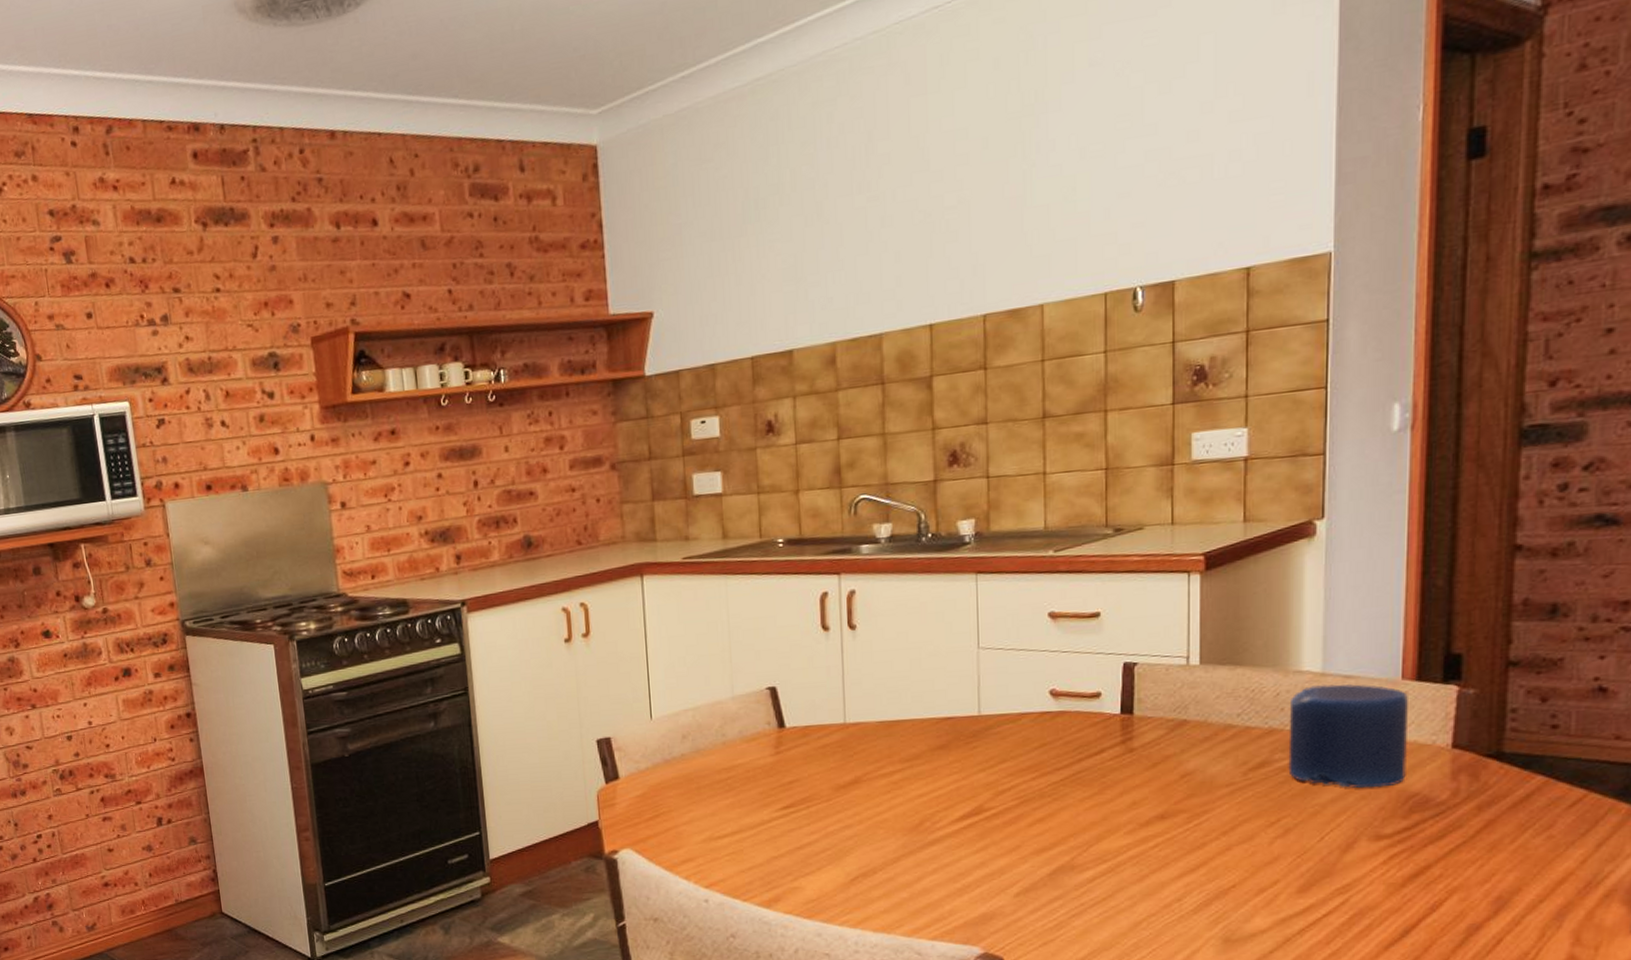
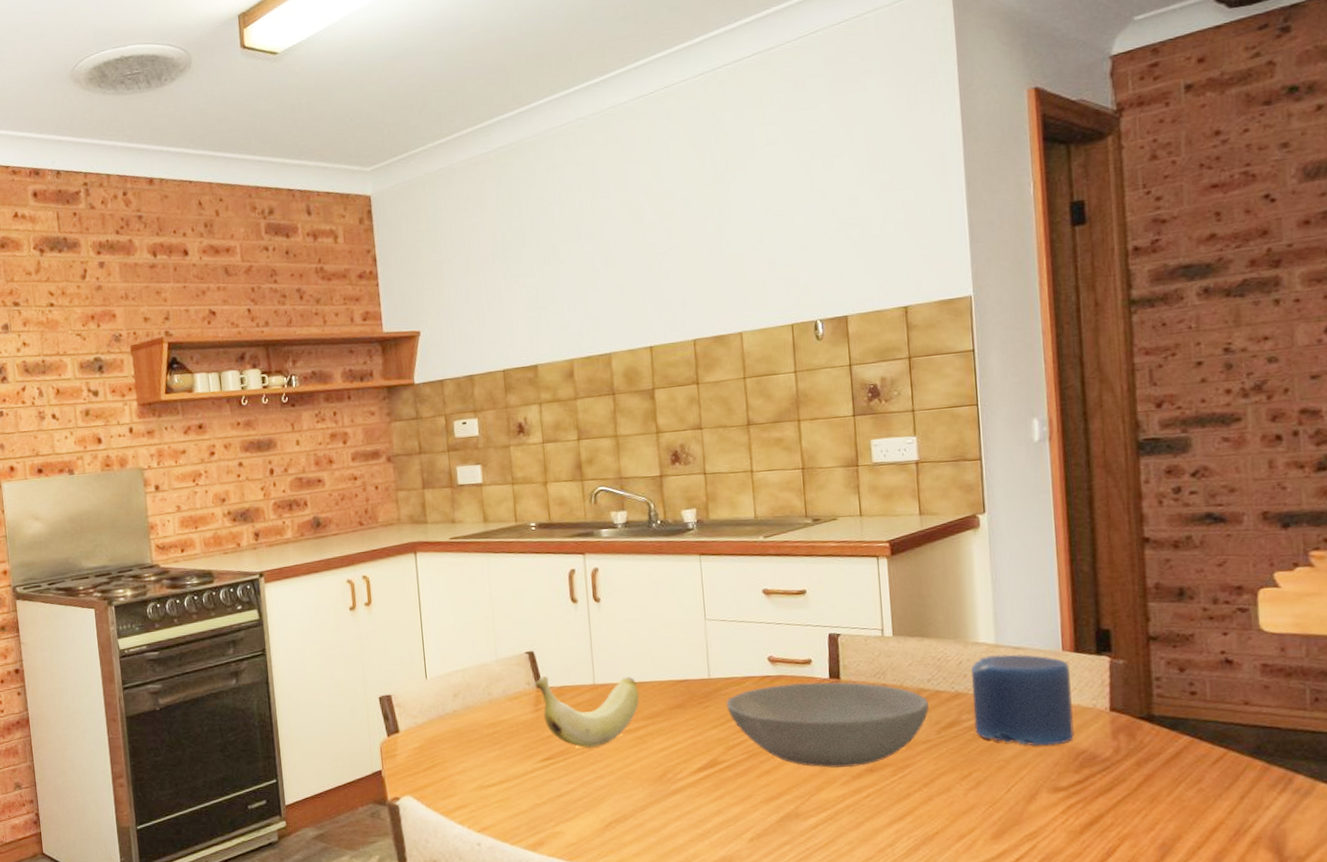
banana: none [776,714,897,795] -> present [535,675,640,748]
bowl: none [997,718,1236,815] -> present [726,682,929,768]

